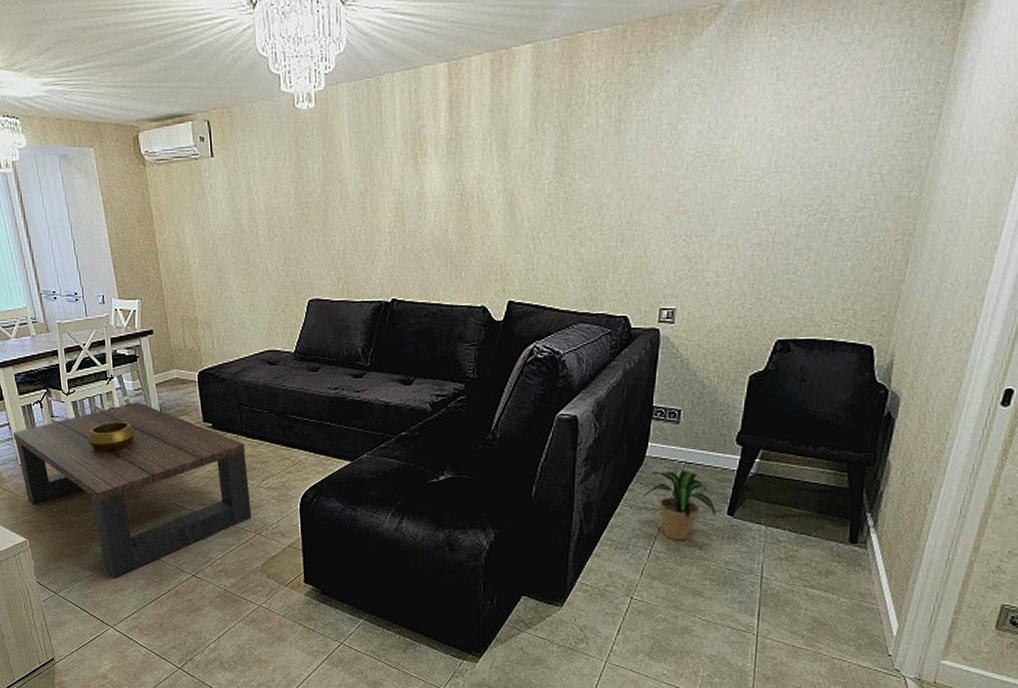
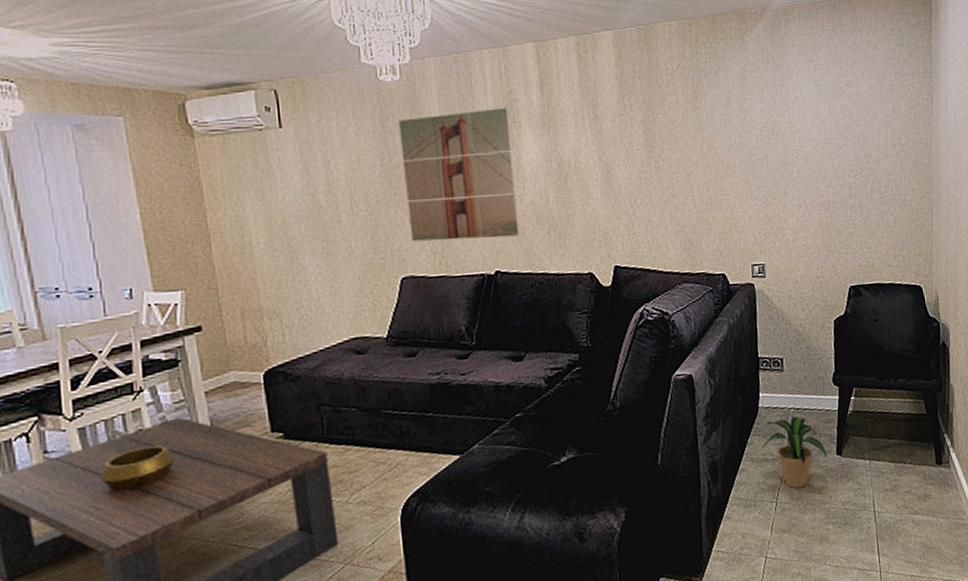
wall art: none [312,134,417,267] -> present [398,108,519,242]

